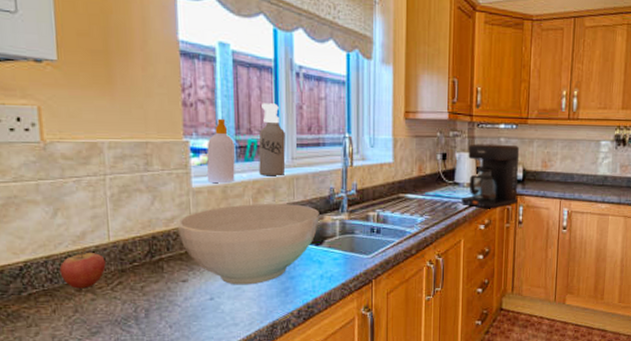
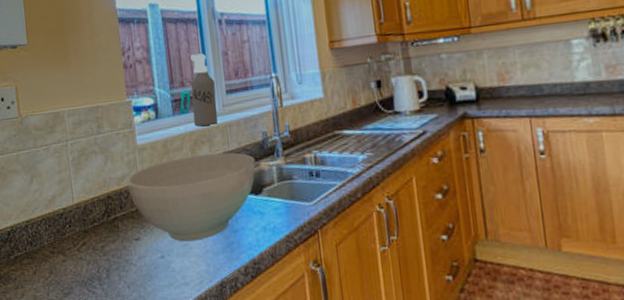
fruit: present [59,246,106,289] -> none [37,209,72,251]
soap bottle: present [206,118,236,184] -> none [146,75,174,140]
coffee maker: present [461,143,520,209] -> none [405,60,475,139]

